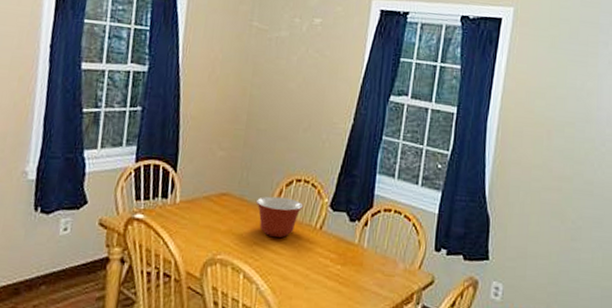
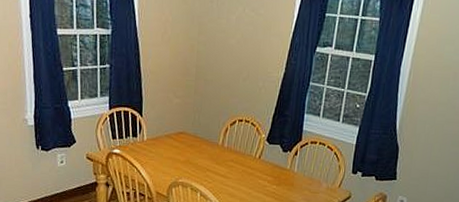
mixing bowl: present [255,196,304,238] -> none [206,133,245,165]

